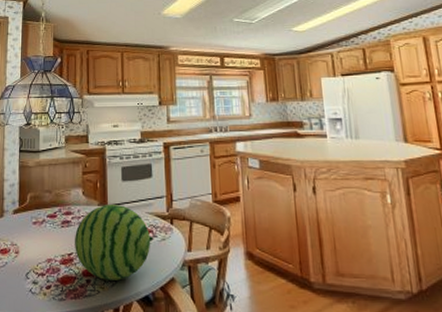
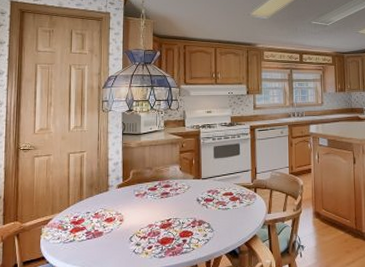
fruit: present [75,204,154,281] -> none [173,177,240,239]

